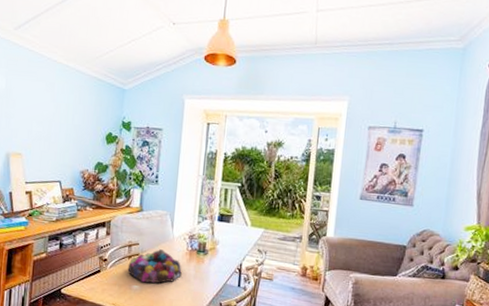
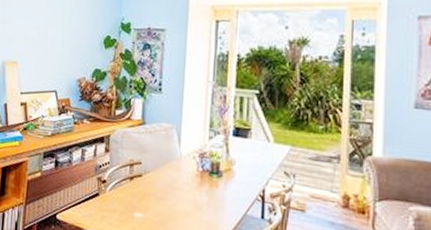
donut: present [128,249,182,283] -> none [129,170,192,211]

